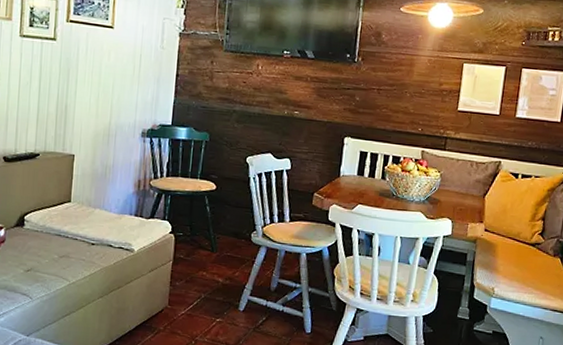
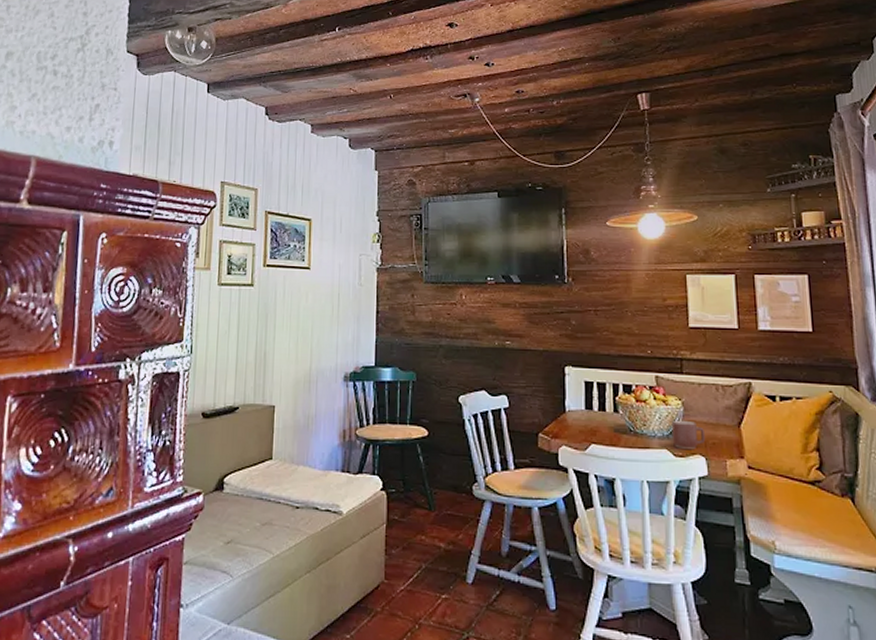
mug: none [426,188,456,214] -> present [671,420,706,450]

